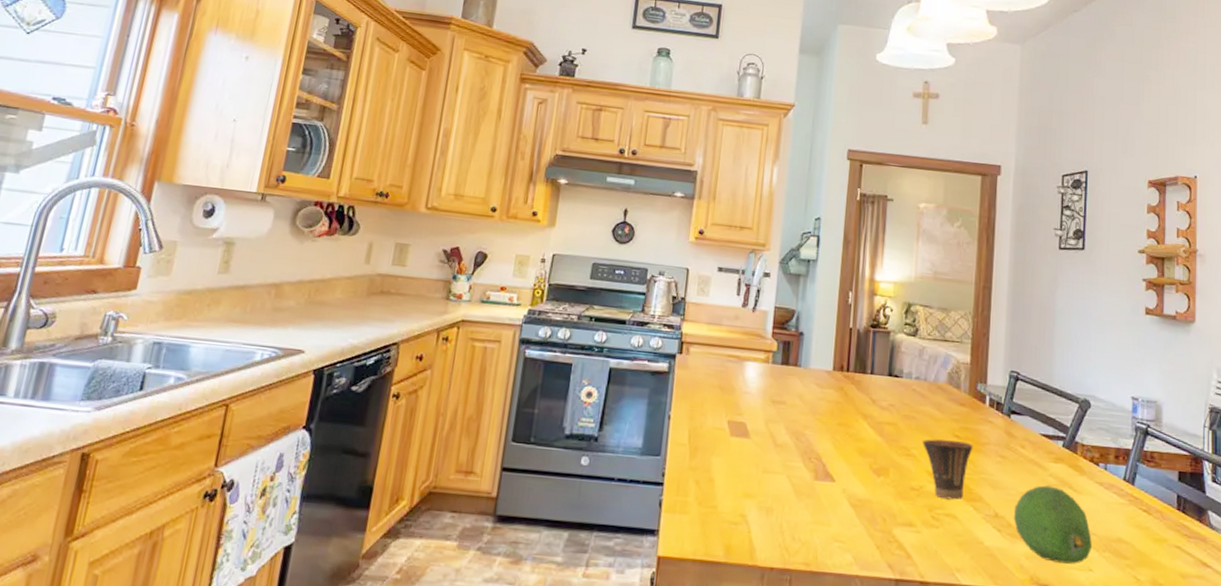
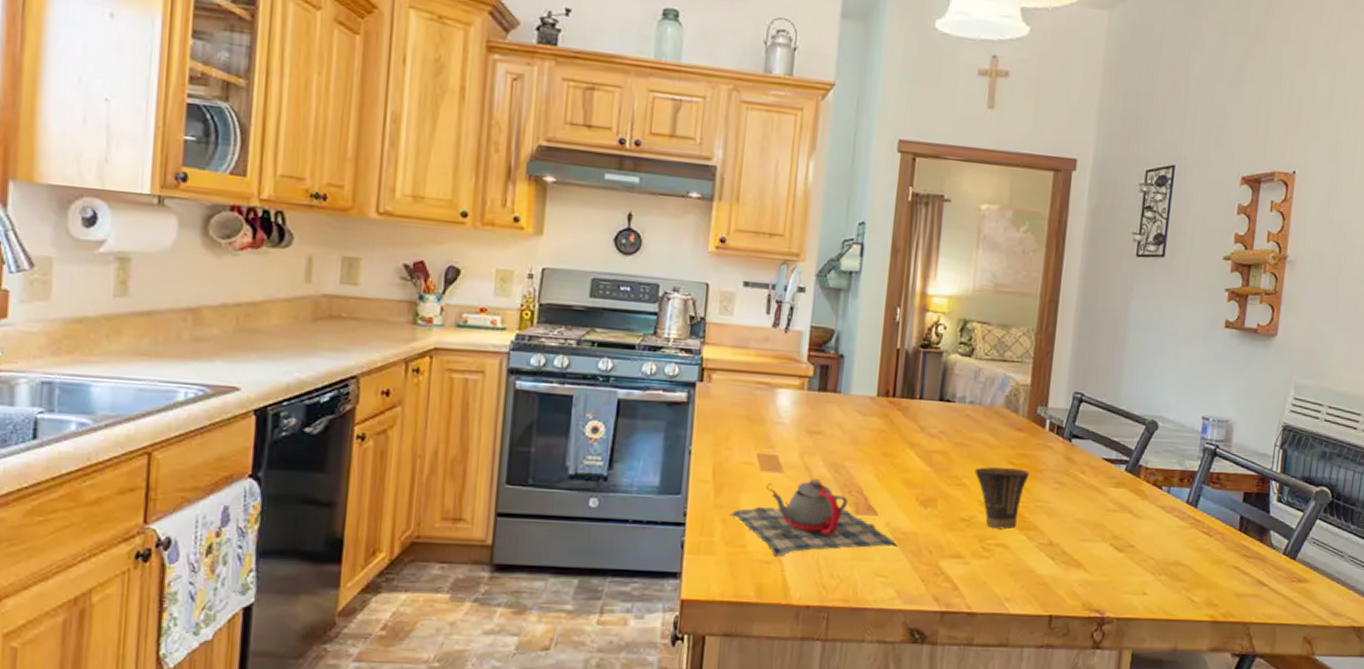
teapot: none [702,445,856,519] -> present [729,479,900,557]
fruit: present [1013,485,1093,564] -> none [1068,511,1149,589]

